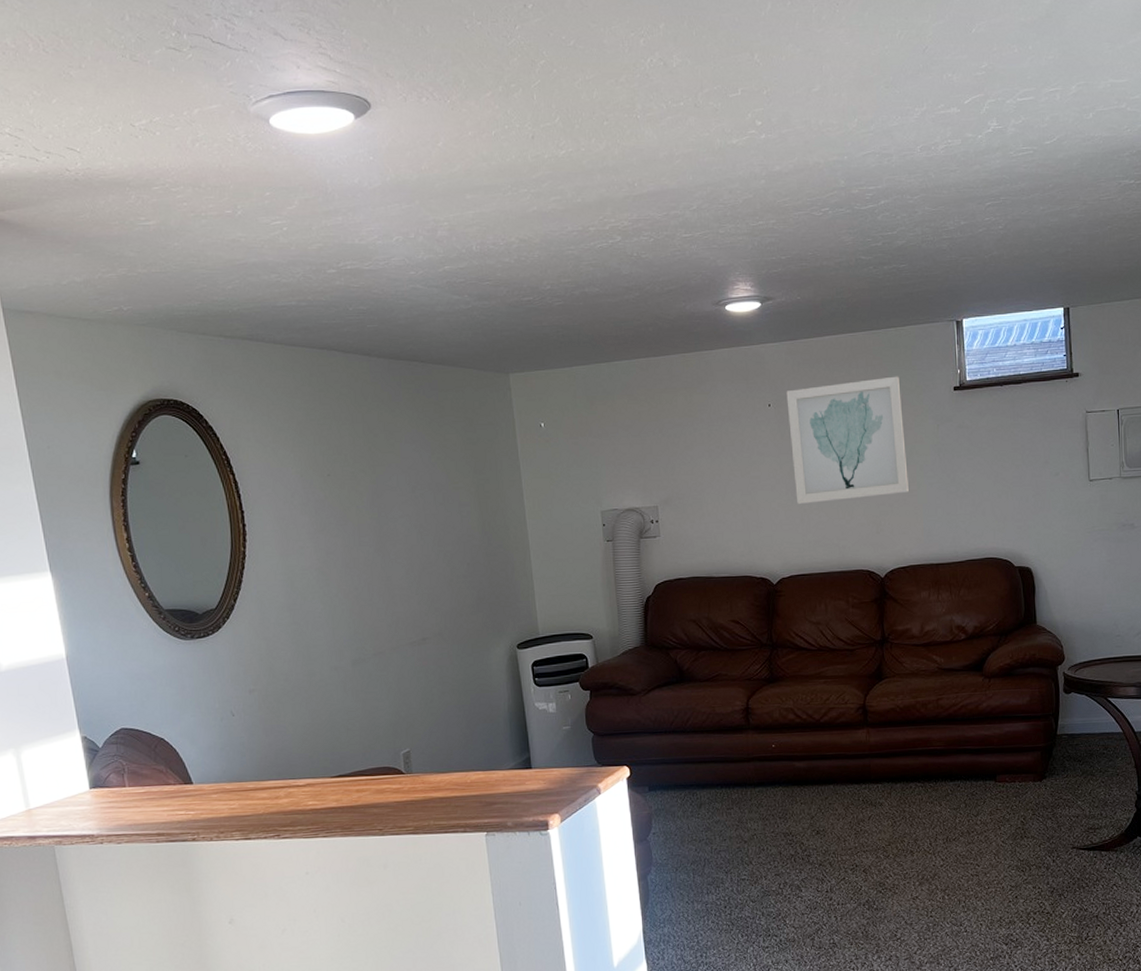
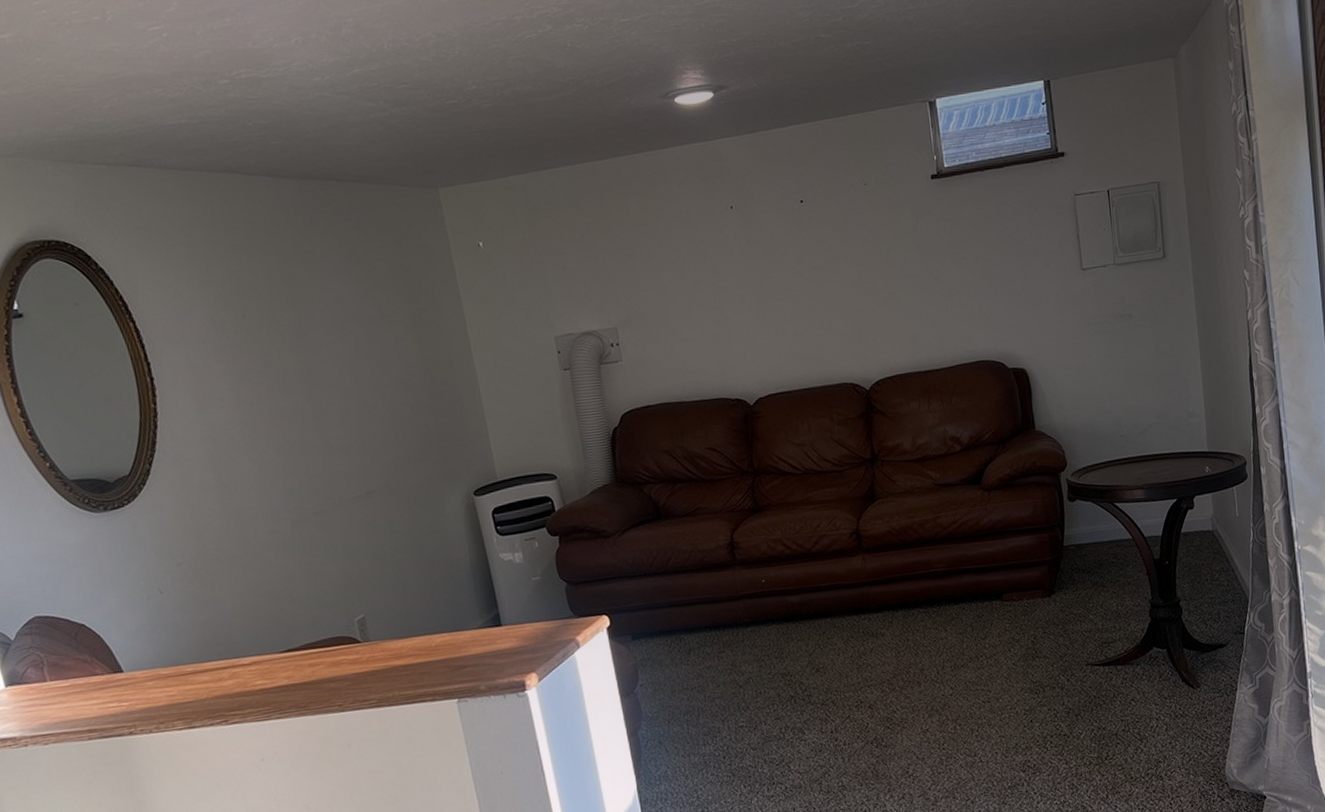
wall art: present [786,376,909,504] -> none [749,167,890,315]

